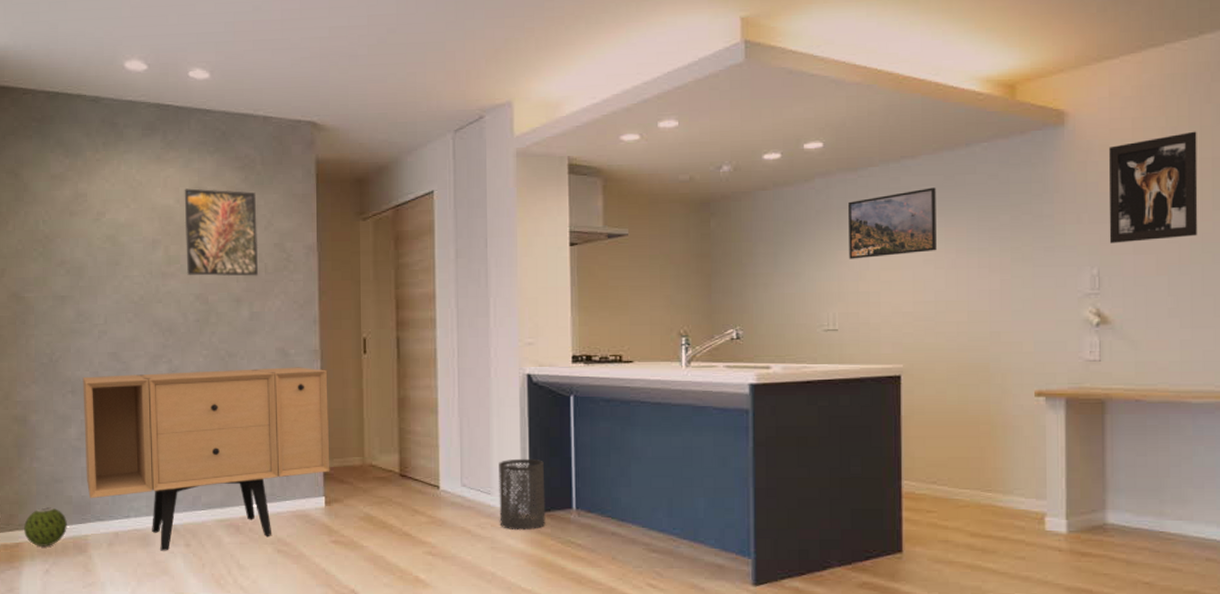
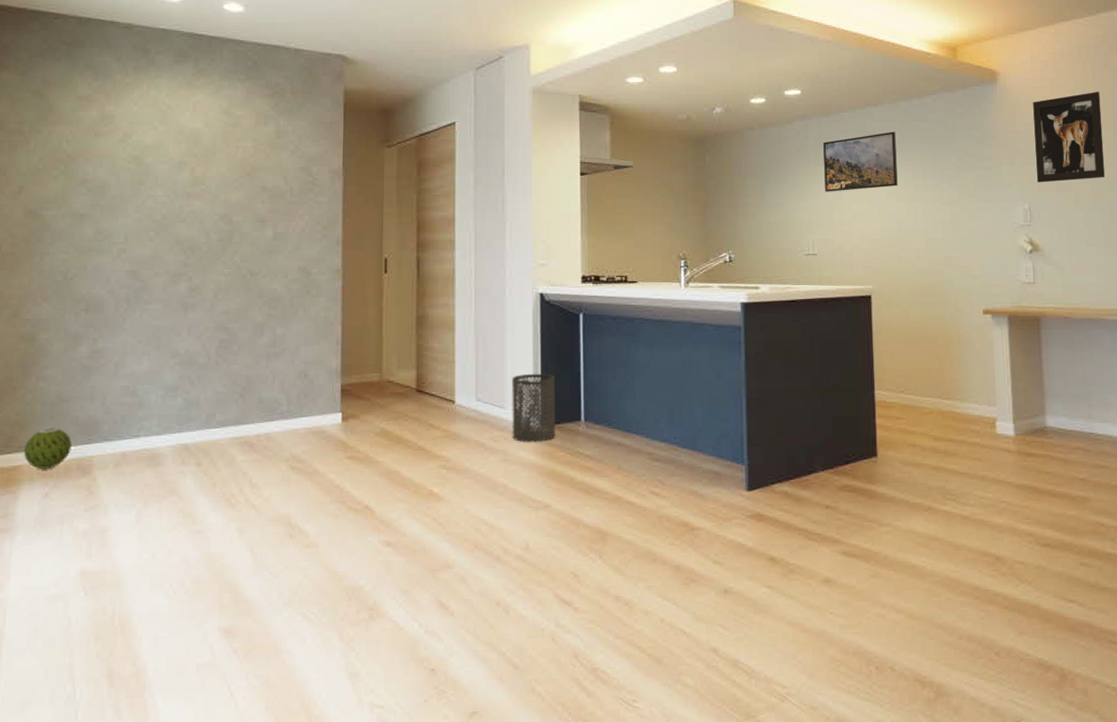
sideboard: present [82,367,330,551] -> none [95,286,348,471]
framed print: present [184,188,259,277] -> none [212,113,285,198]

